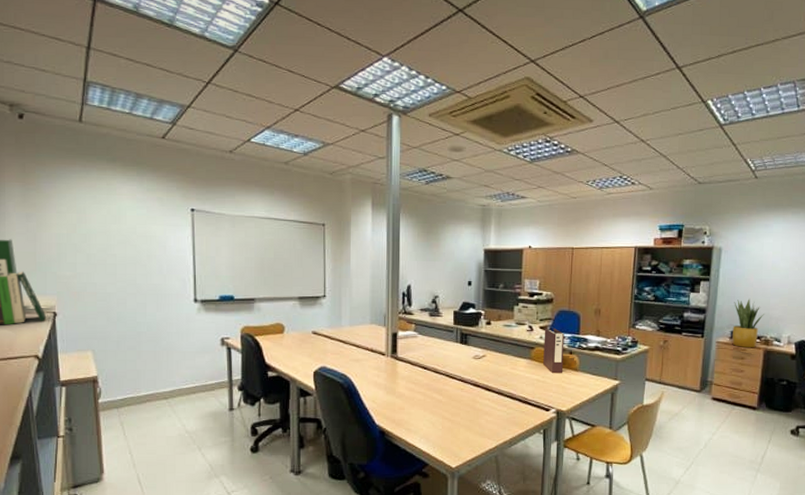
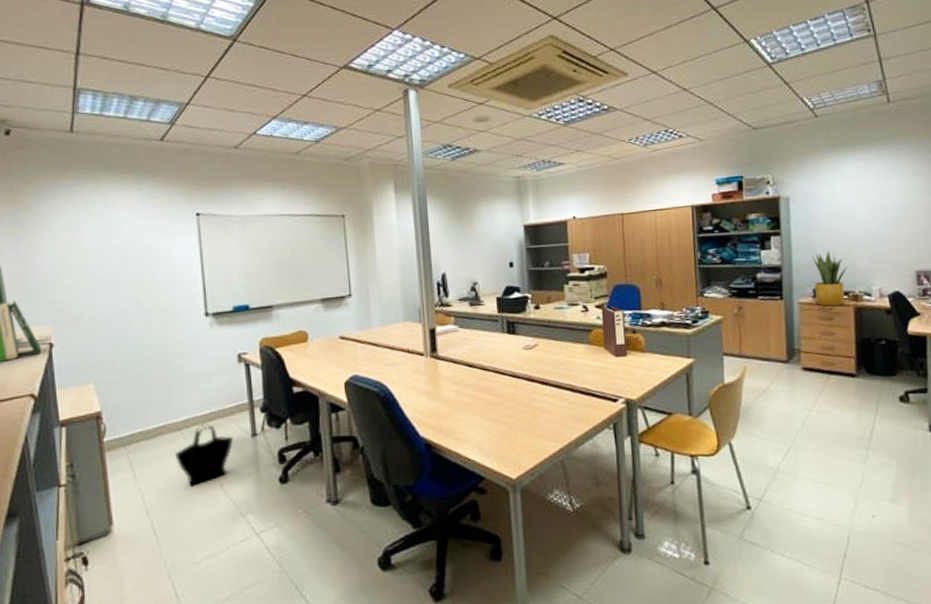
tote bag: none [161,396,212,448] -> present [175,424,233,486]

